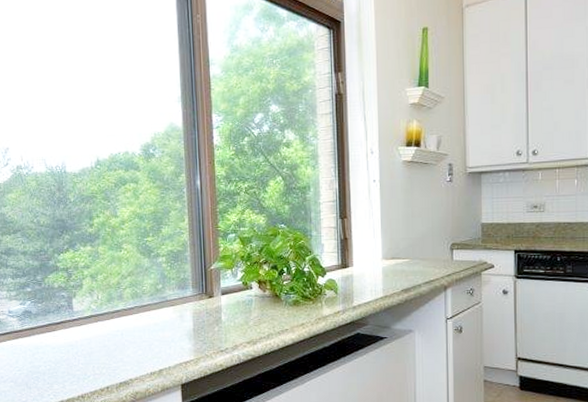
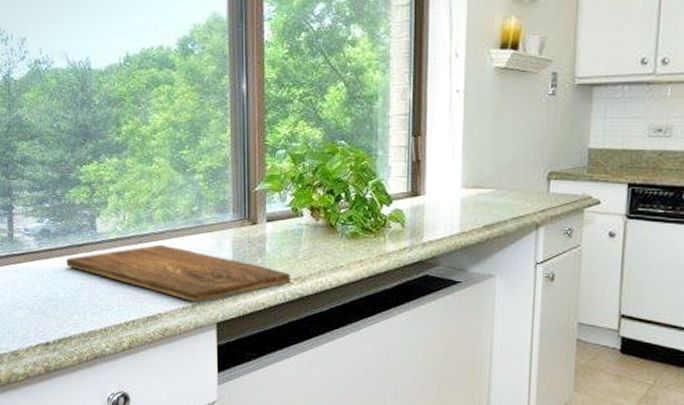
cutting board: none [46,319,244,367] -> present [66,244,290,302]

